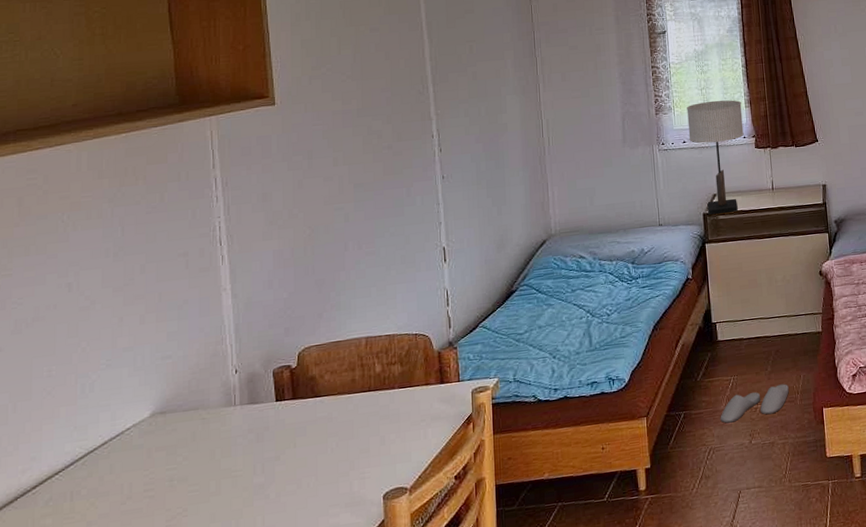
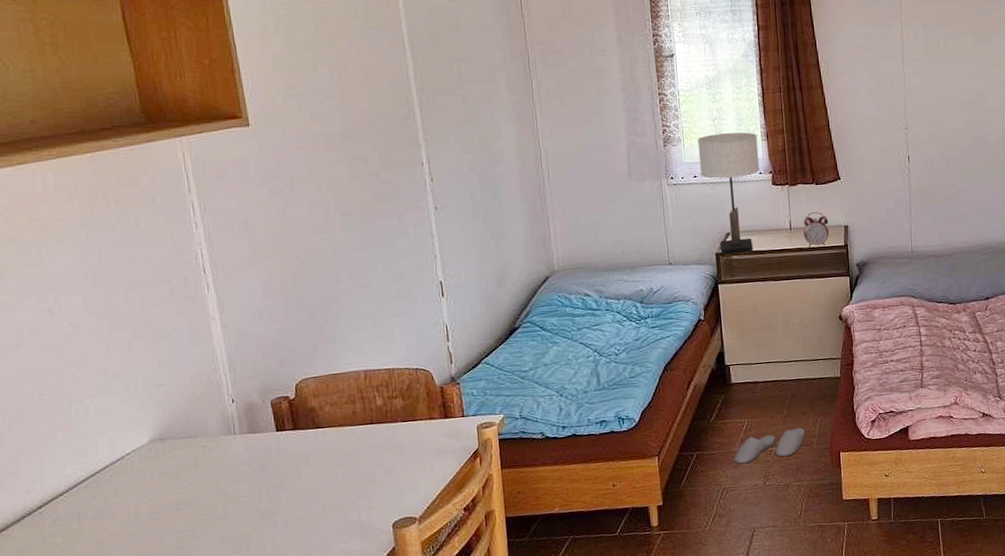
alarm clock: none [784,172,809,207] -> present [803,212,830,248]

